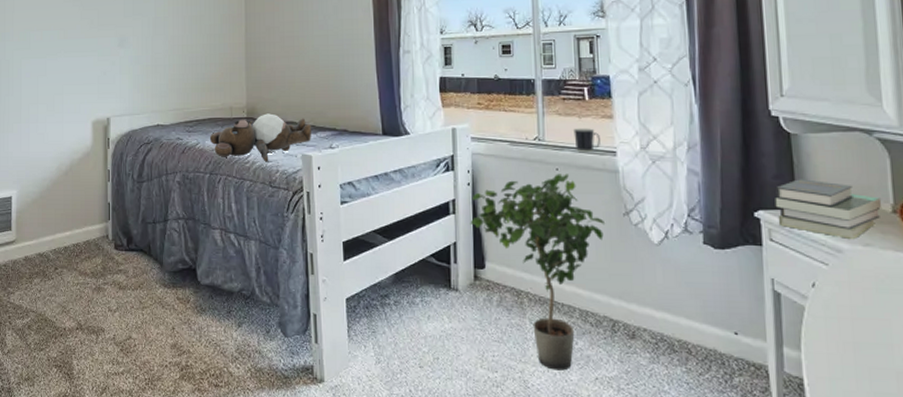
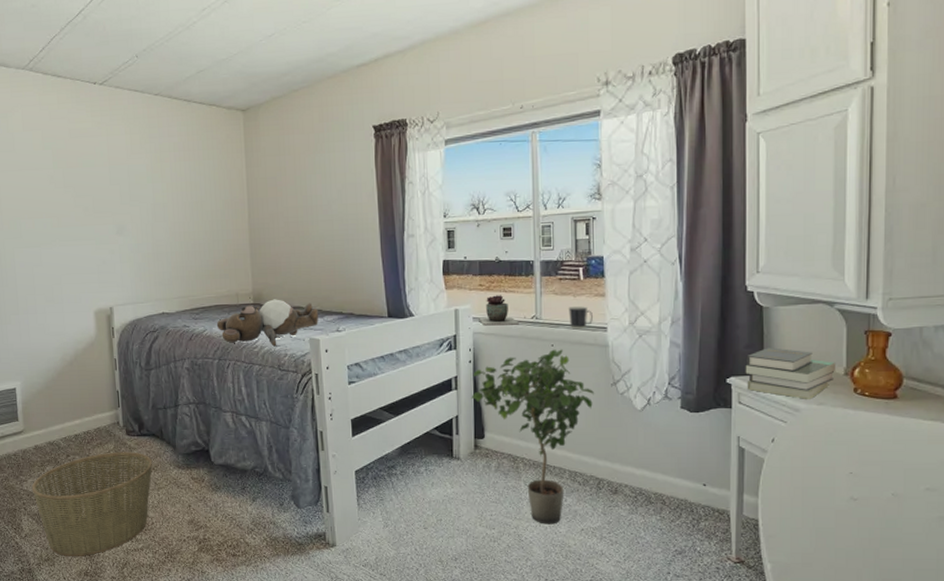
basket: none [18,266,138,378] -> present [31,451,152,556]
succulent plant: none [477,114,521,146] -> present [479,295,519,326]

